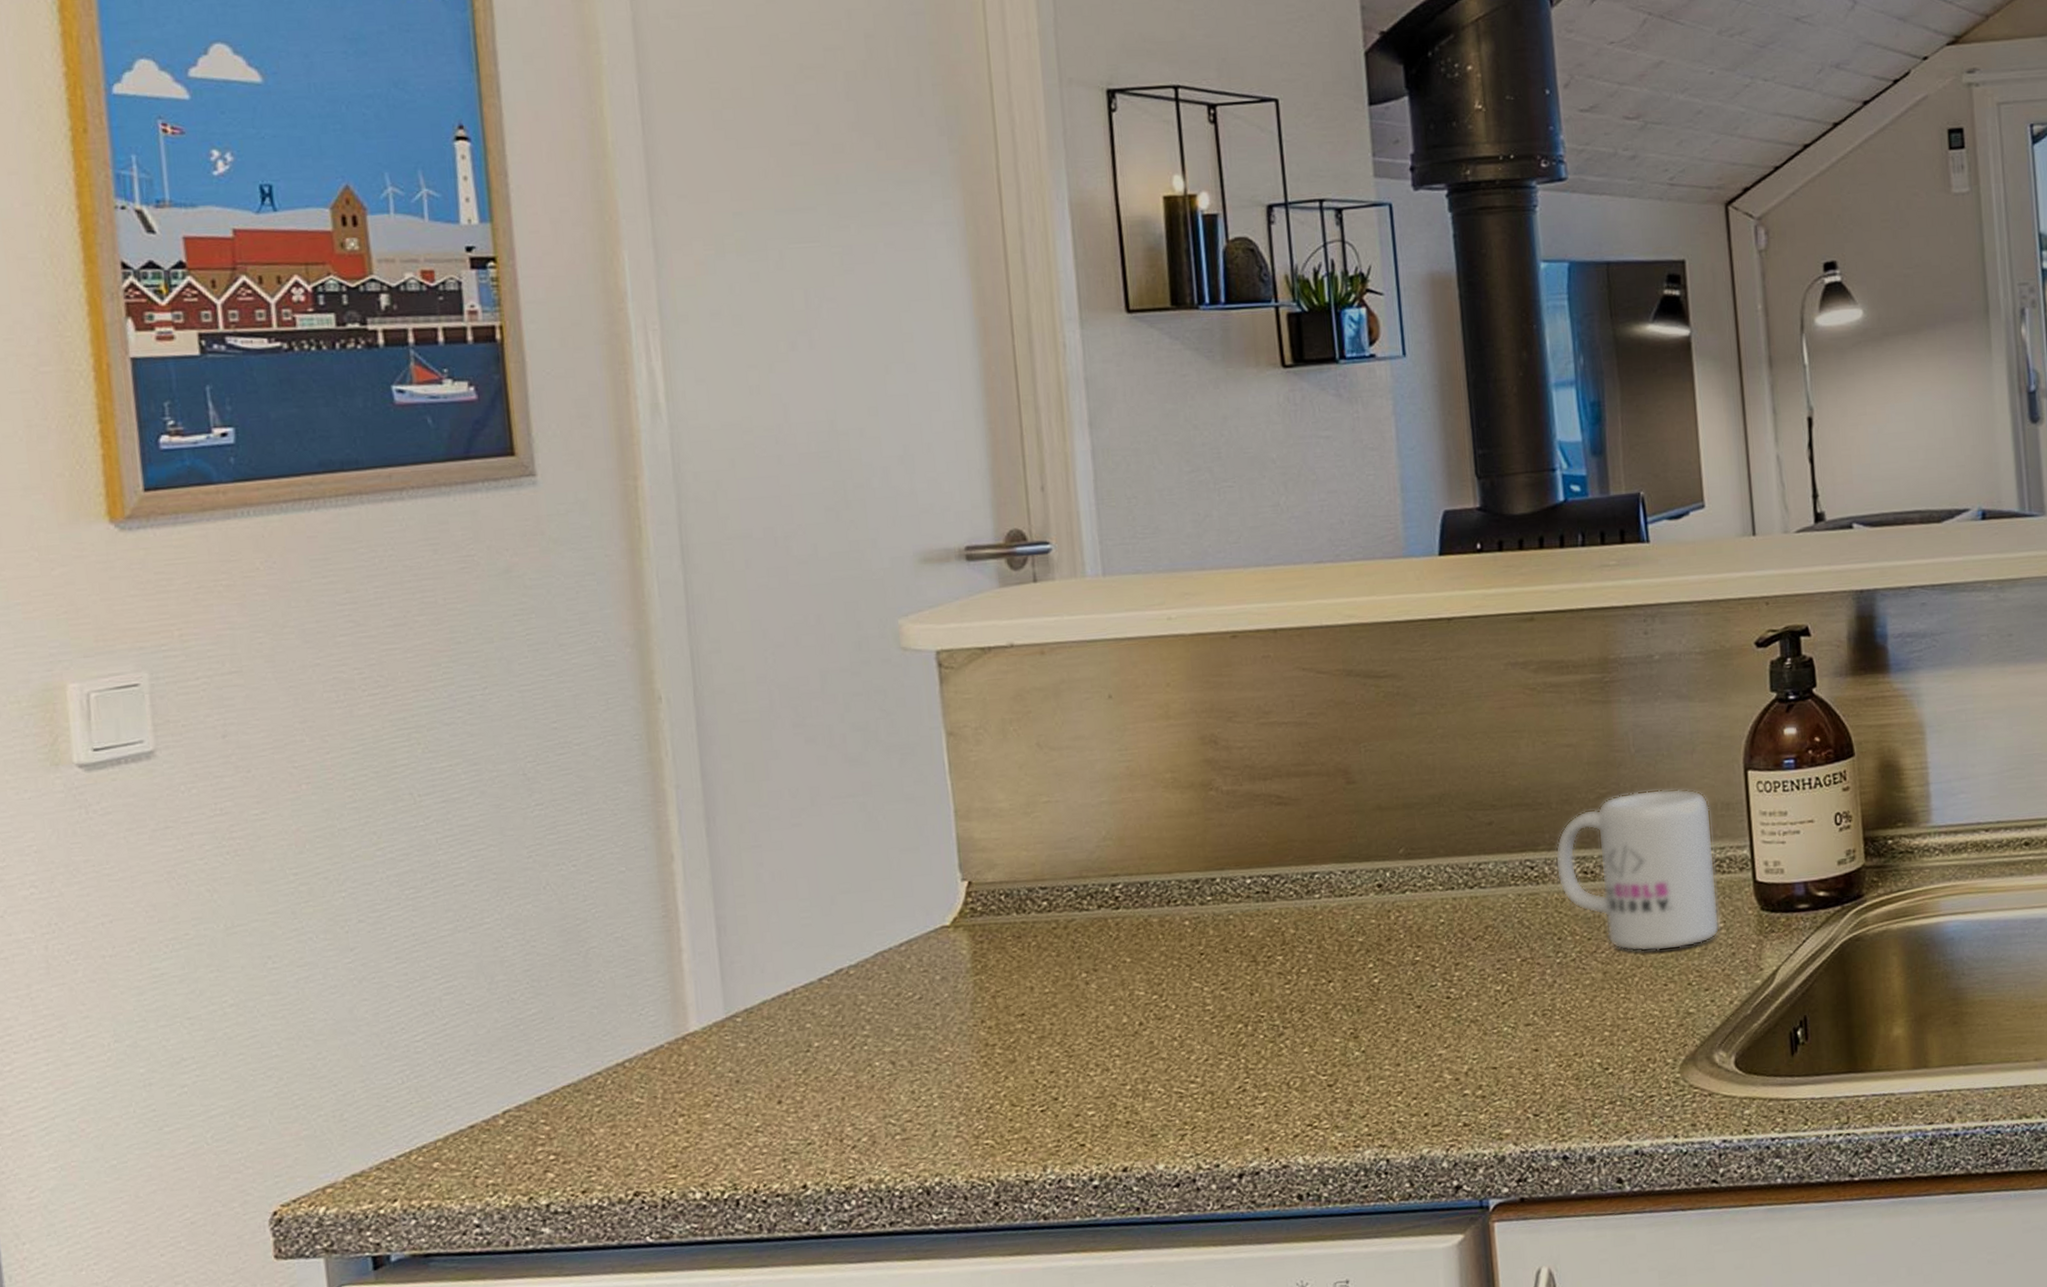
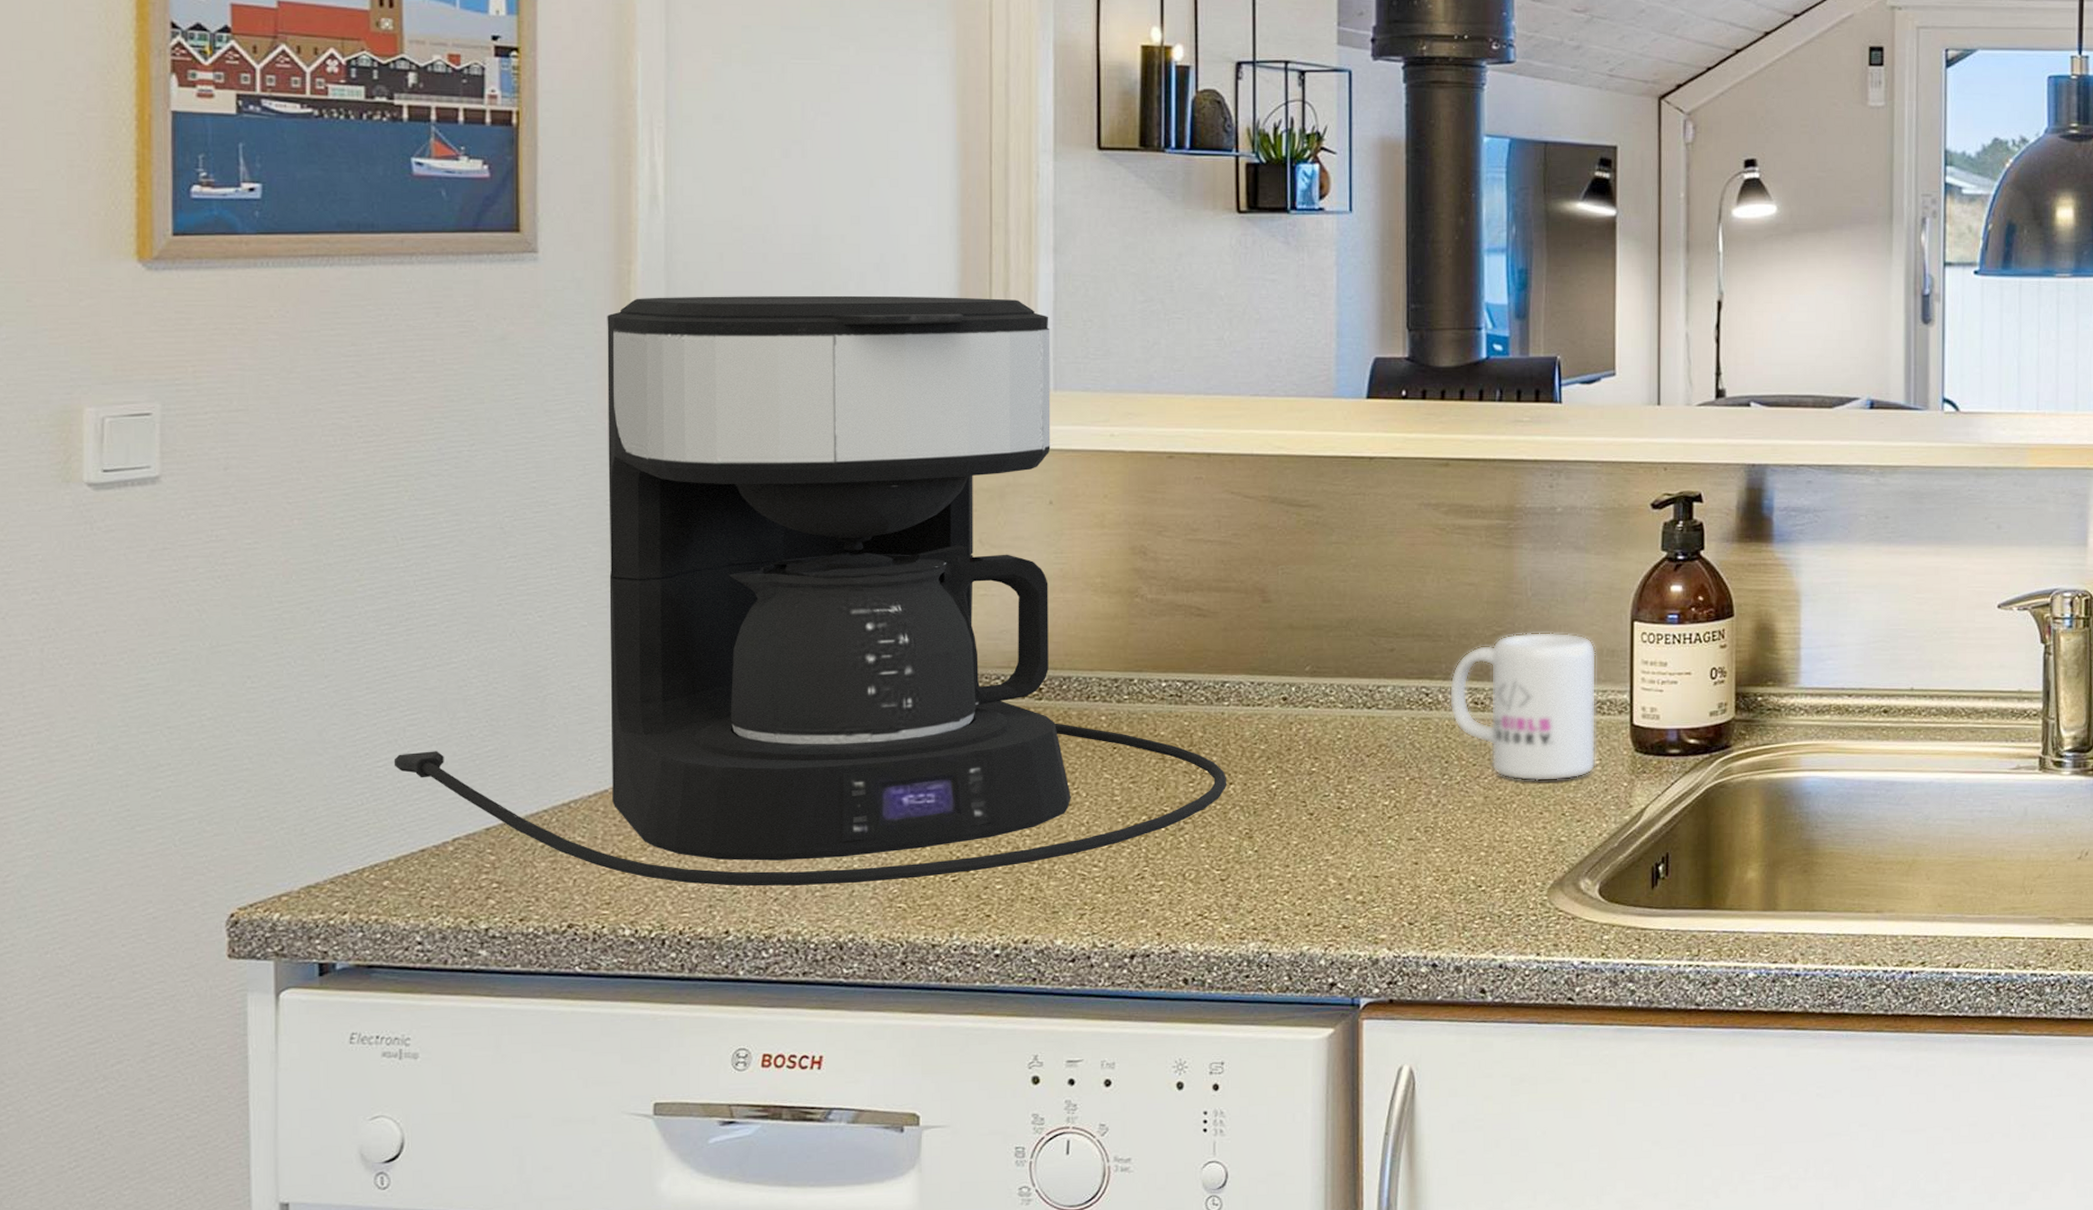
coffee maker: none [432,481,1326,1138] -> present [394,295,1227,887]

